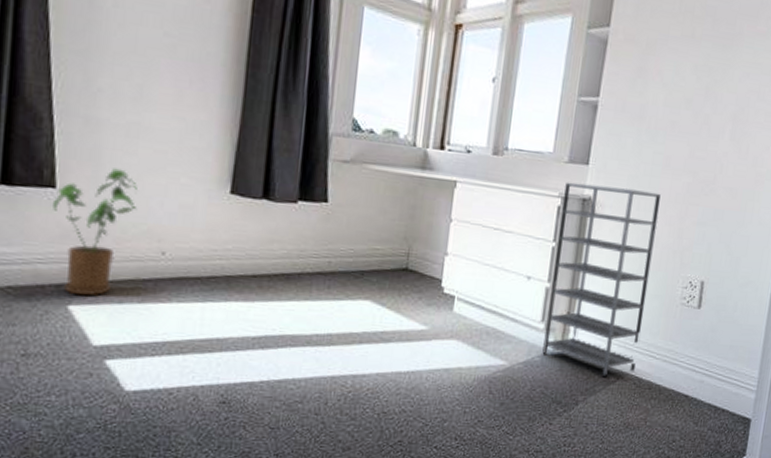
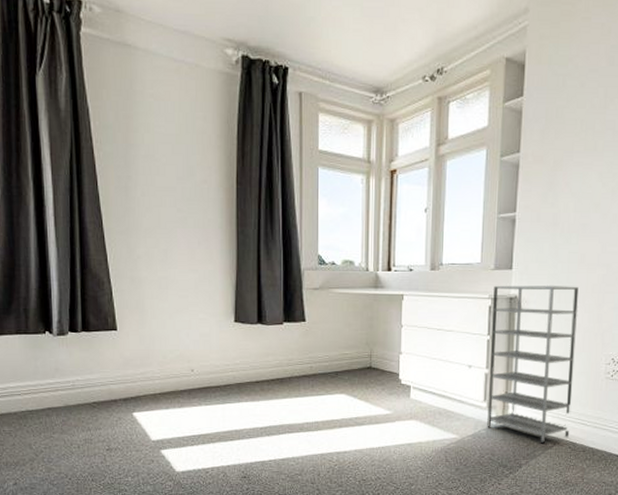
house plant: present [51,168,138,296] -> none [115,312,172,405]

